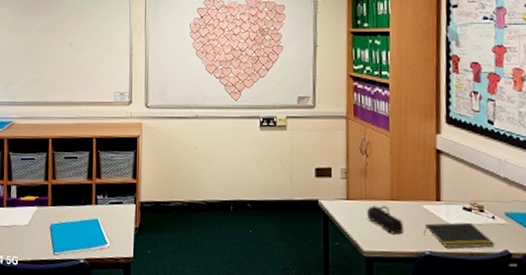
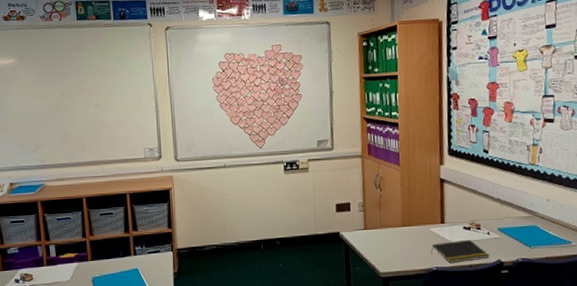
pencil case: present [367,205,405,234] -> none [382,231,415,256]

